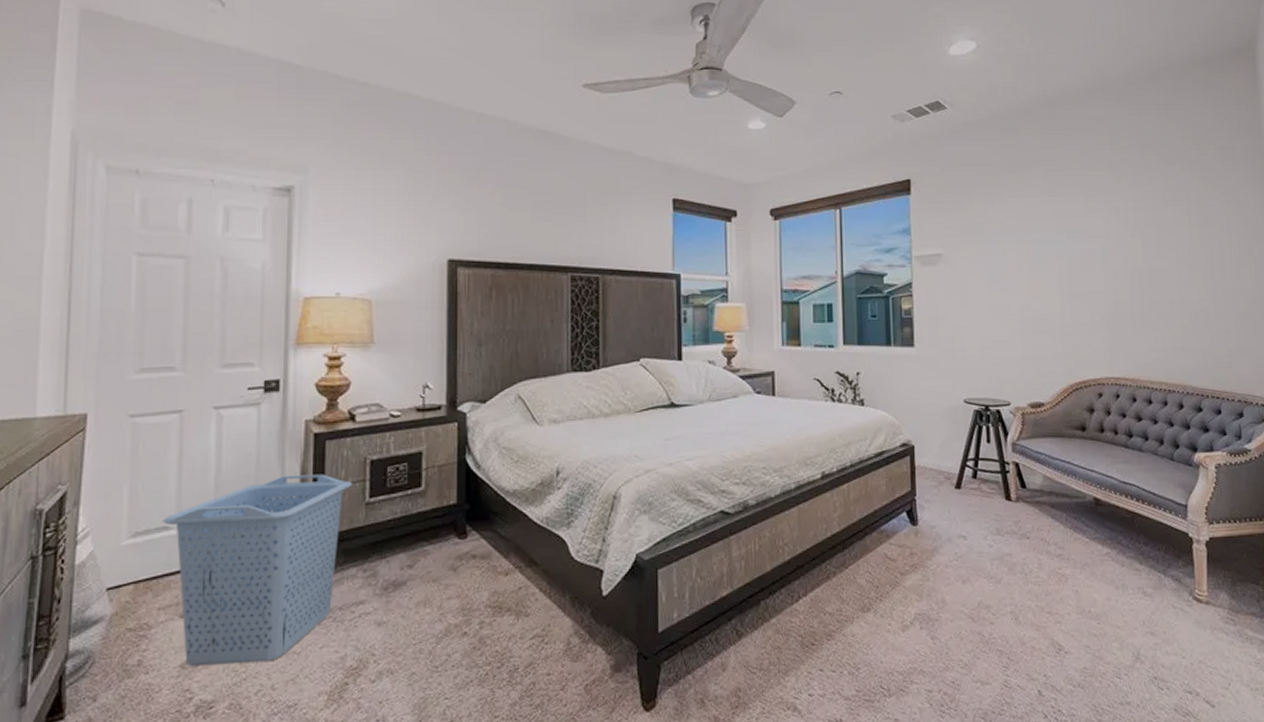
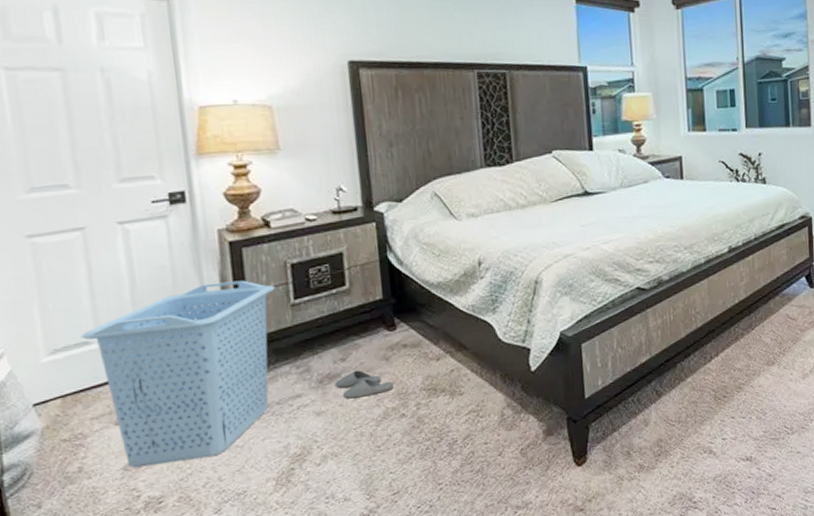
slippers: none [399,579,458,610] -> present [334,370,394,399]

